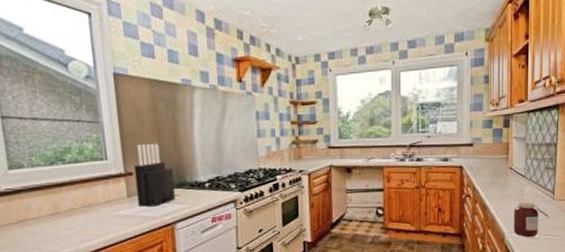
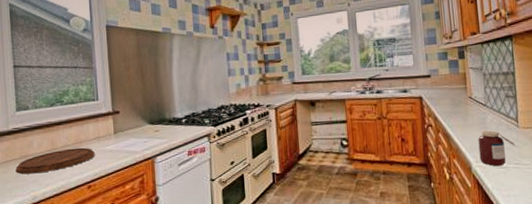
cutting board: none [12,211,106,240] -> present [15,147,95,175]
knife block: present [133,143,176,207] -> none [120,84,156,142]

